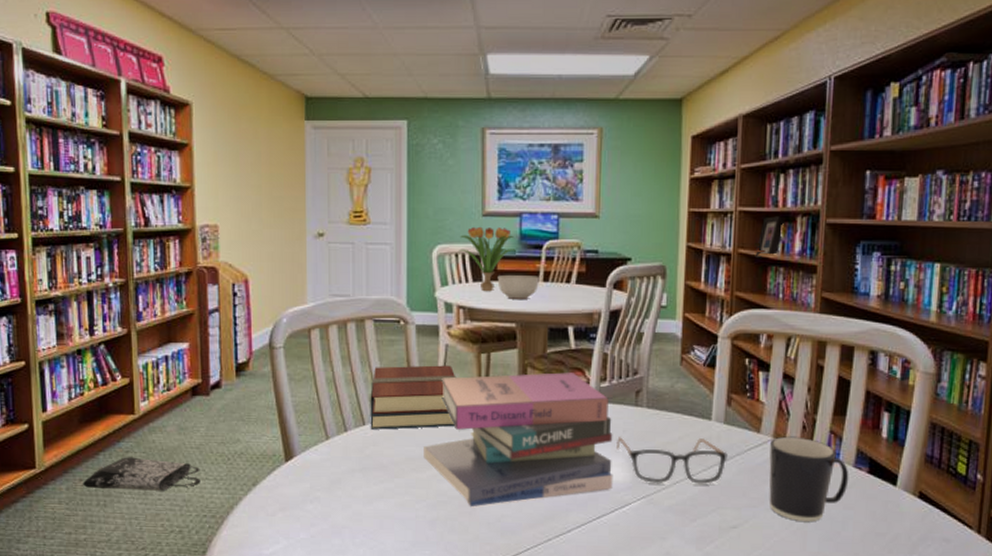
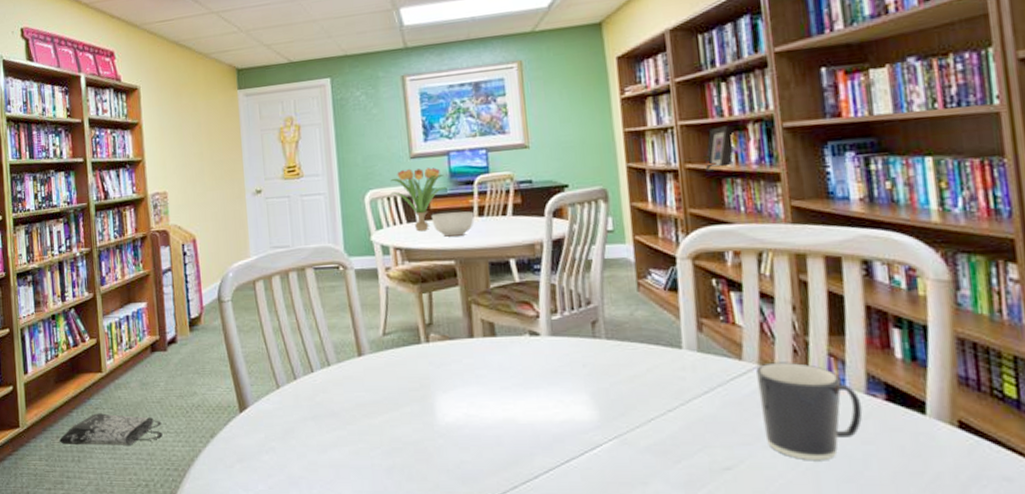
books: present [370,365,456,430] -> none [316,307,403,376]
books: present [424,372,613,507] -> none [373,307,579,454]
eyeglasses: present [617,437,728,484] -> none [577,369,708,422]

